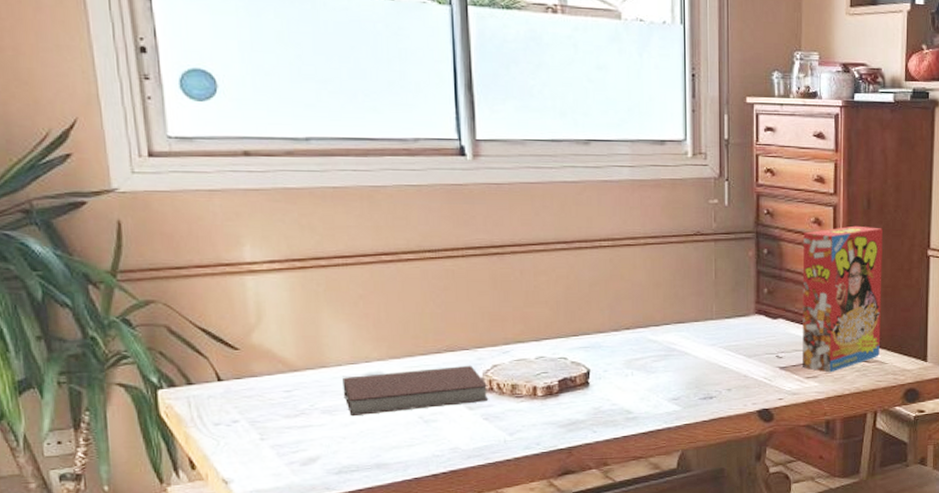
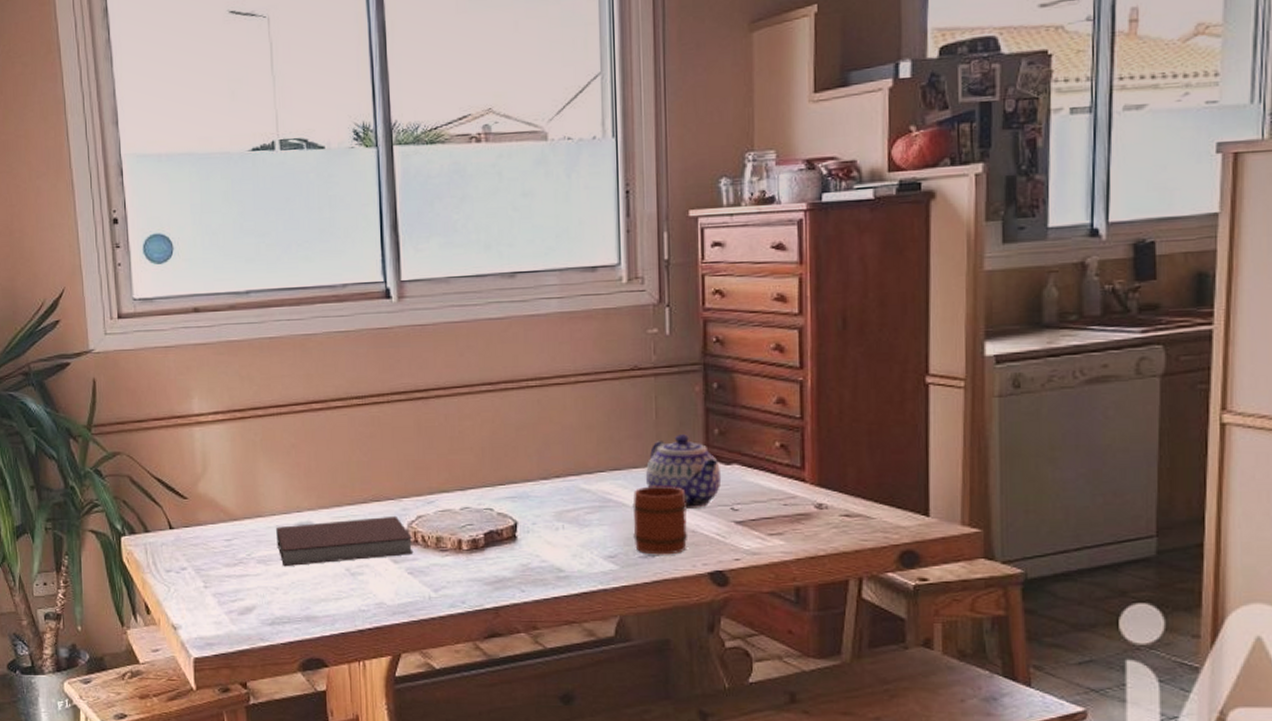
mug: none [694,337,741,397] -> present [632,486,688,555]
teapot: none [705,293,769,358] -> present [645,434,722,510]
cereal box: present [802,225,883,373] -> none [761,350,865,529]

